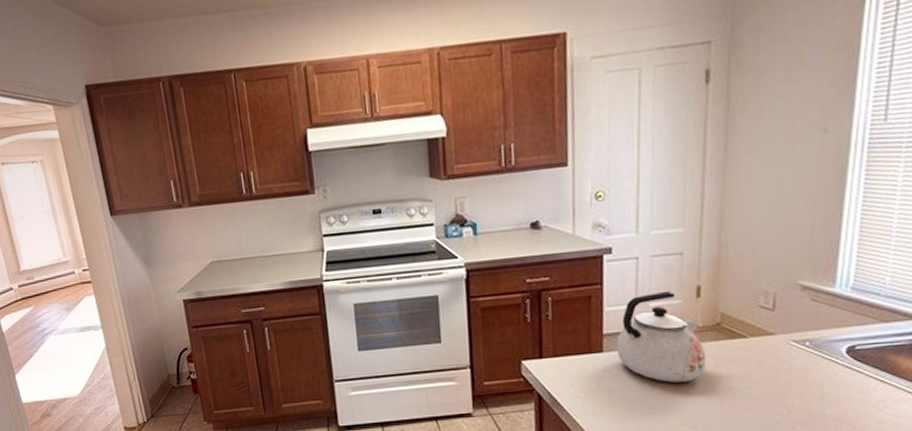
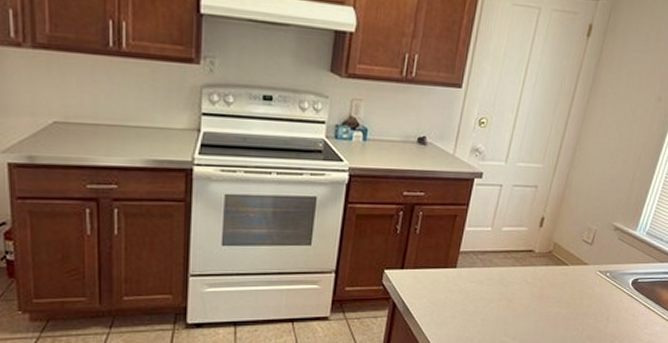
kettle: present [616,290,707,383] -> none [467,218,536,299]

